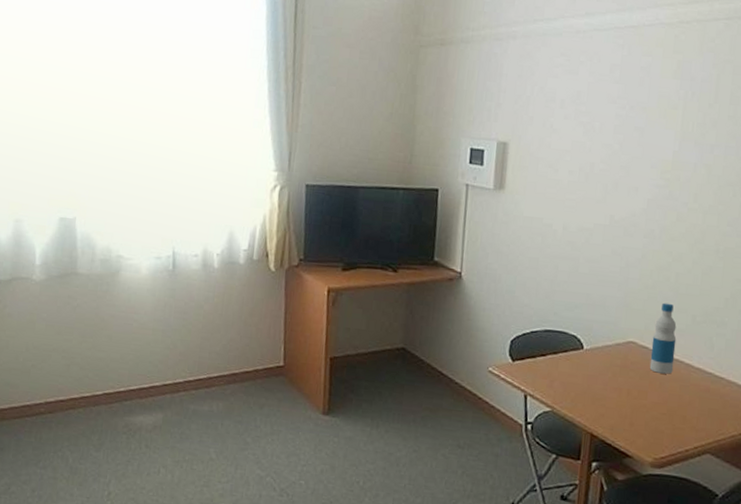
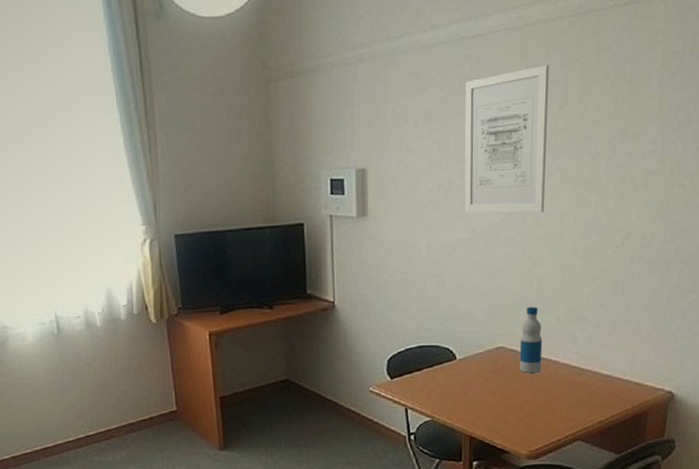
wall art: none [604,62,702,209] -> present [464,65,550,214]

